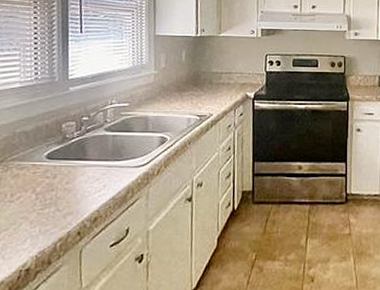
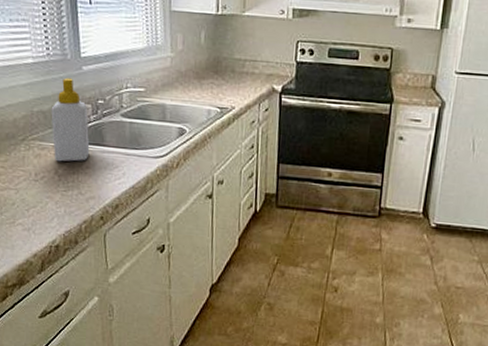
soap bottle: none [33,98,72,180] -> present [51,77,90,162]

